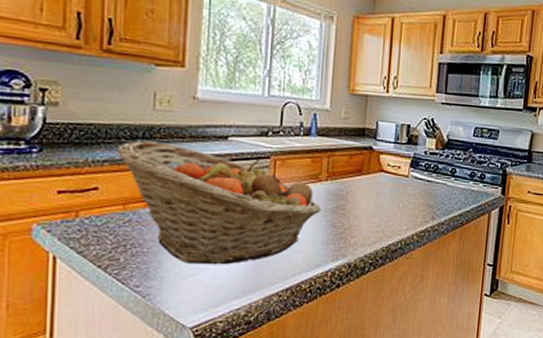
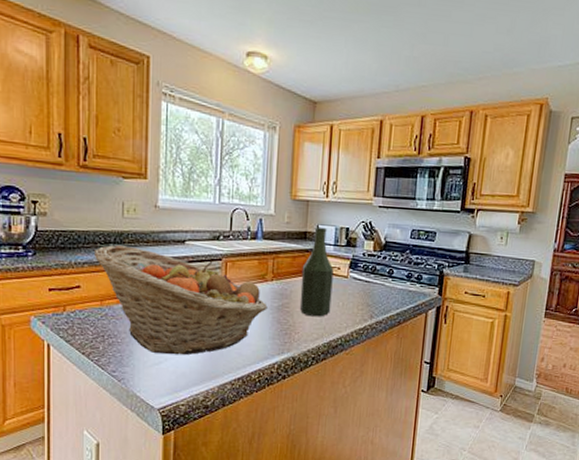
bottle: none [356,123,394,219] -> present [299,227,334,317]

